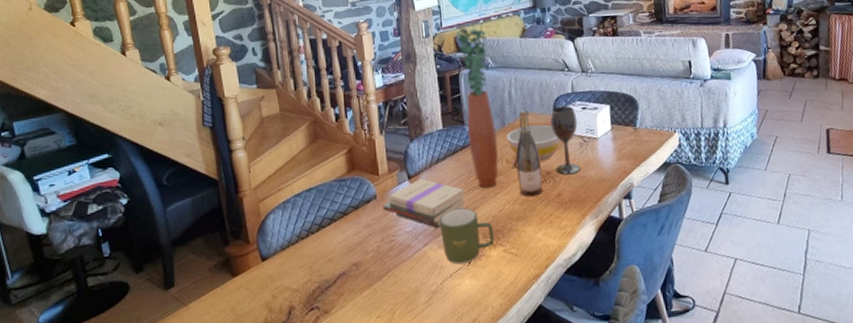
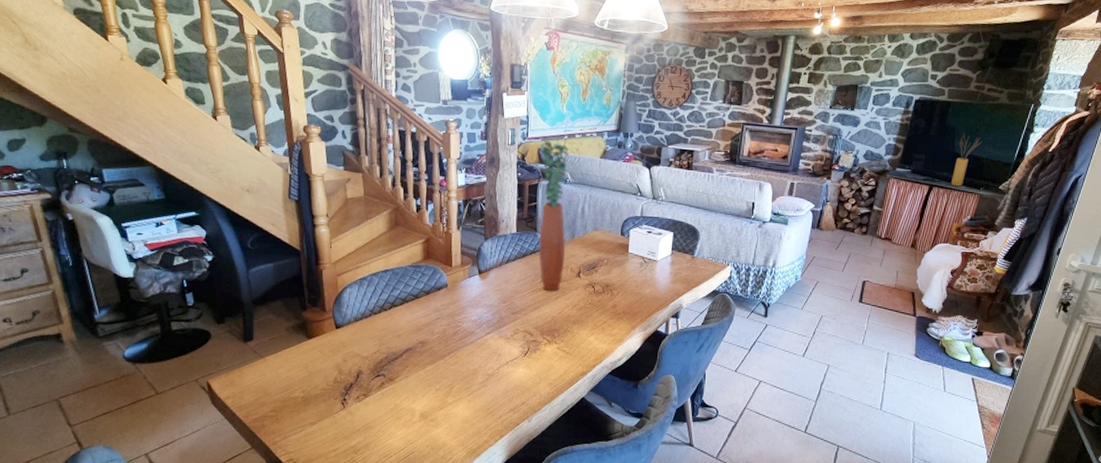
books: present [382,178,465,228] -> none [452,275,529,320]
mug: present [439,207,495,265] -> none [502,306,551,355]
bowl: present [506,124,562,161] -> none [574,240,625,274]
wine bottle: present [515,109,543,197] -> none [579,225,603,305]
wine glass: present [550,105,580,175] -> none [615,227,642,290]

